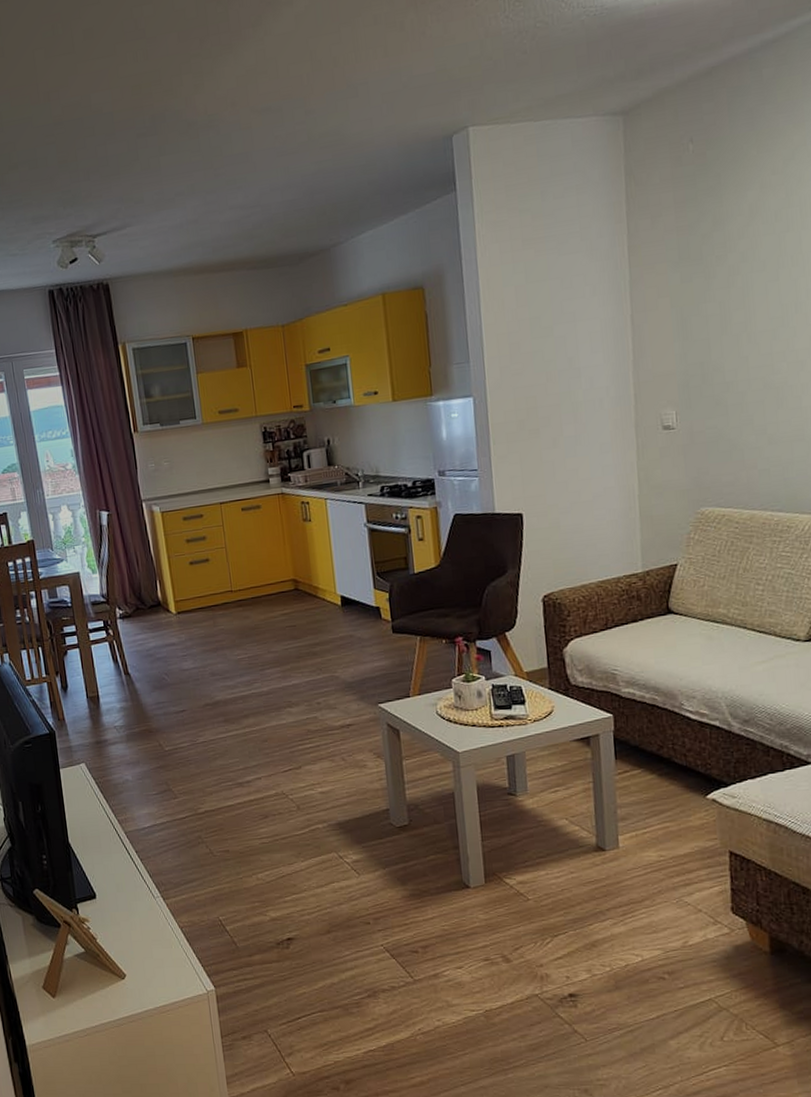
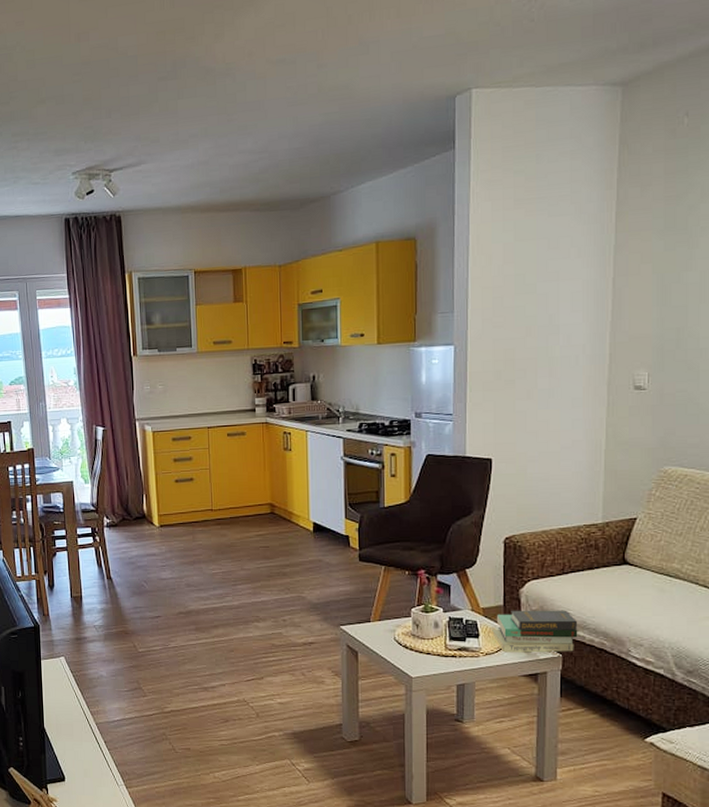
books: none [538,667,628,718] -> present [492,610,578,653]

